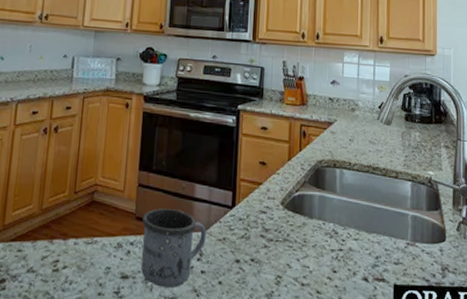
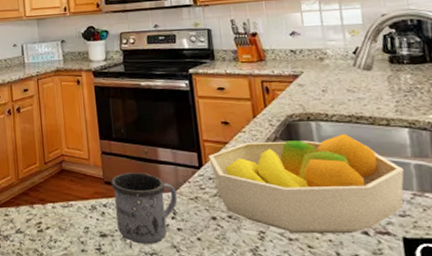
fruit bowl: none [242,183,403,280] -> present [208,134,404,234]

